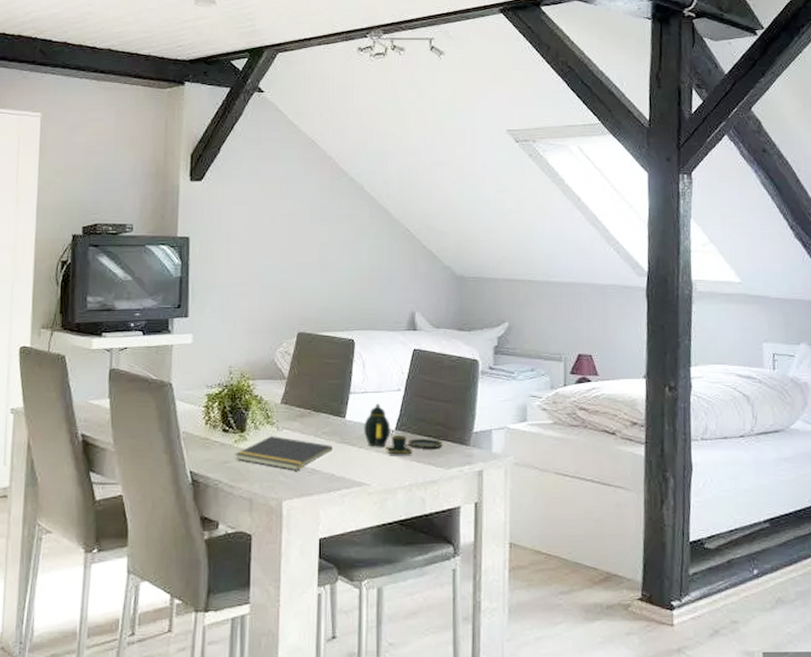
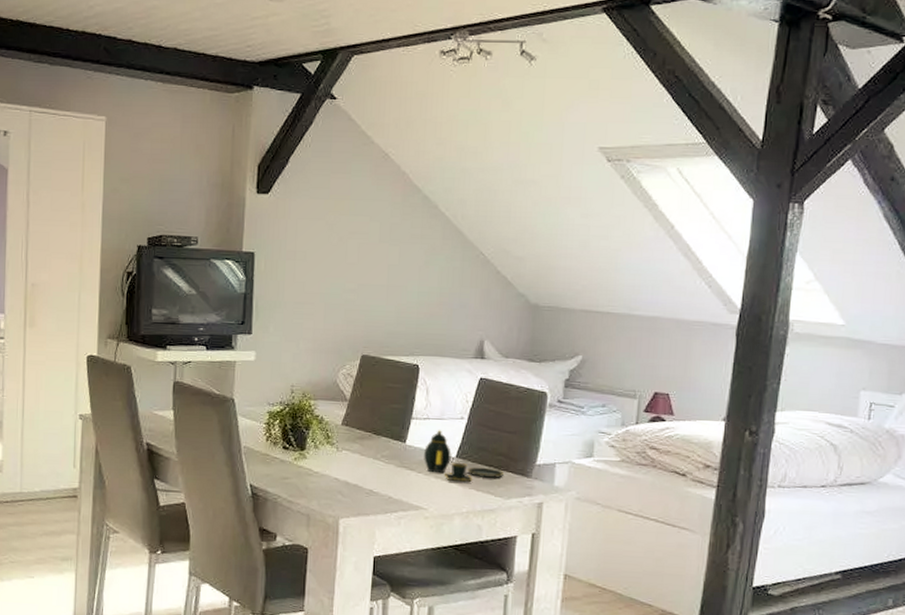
notepad: present [234,436,332,470] -> none [294,456,391,490]

